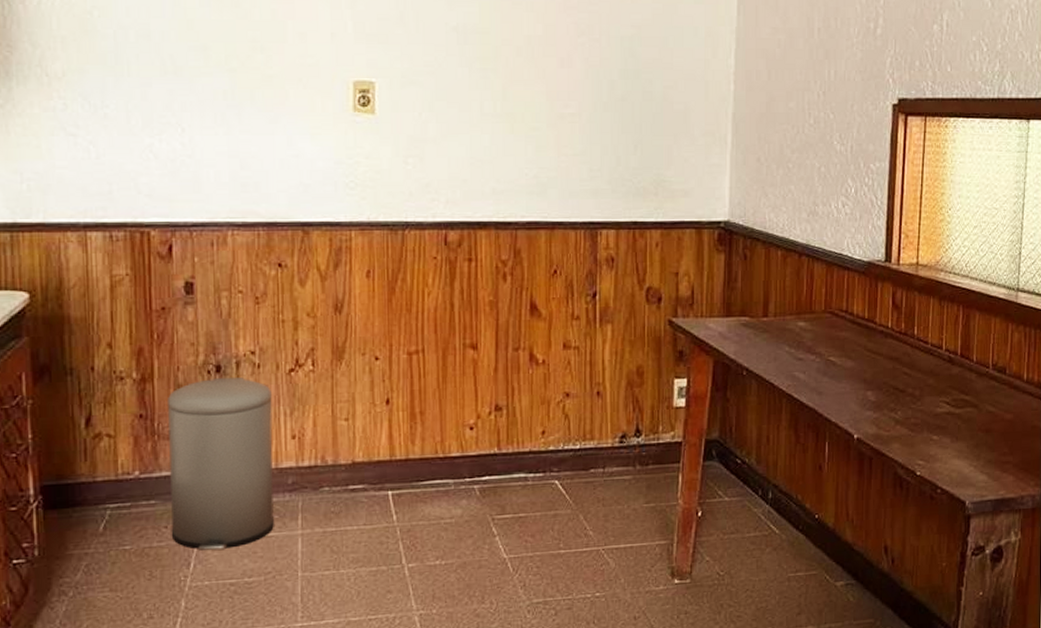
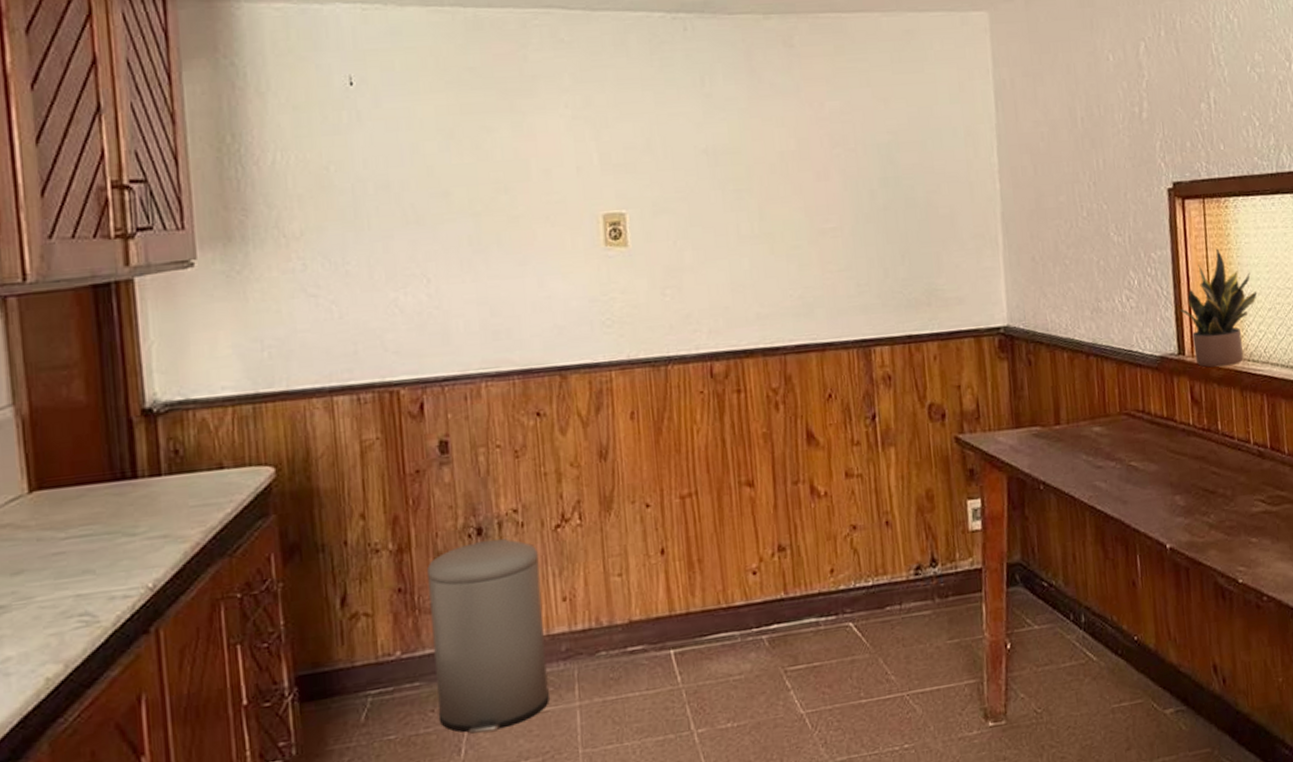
potted plant: none [891,165,966,277] -> present [1180,248,1258,368]

